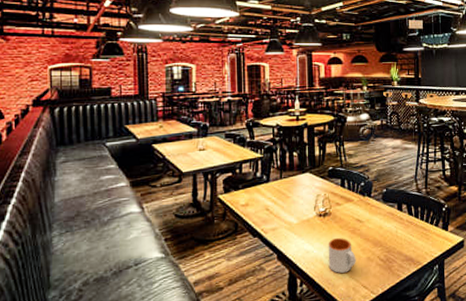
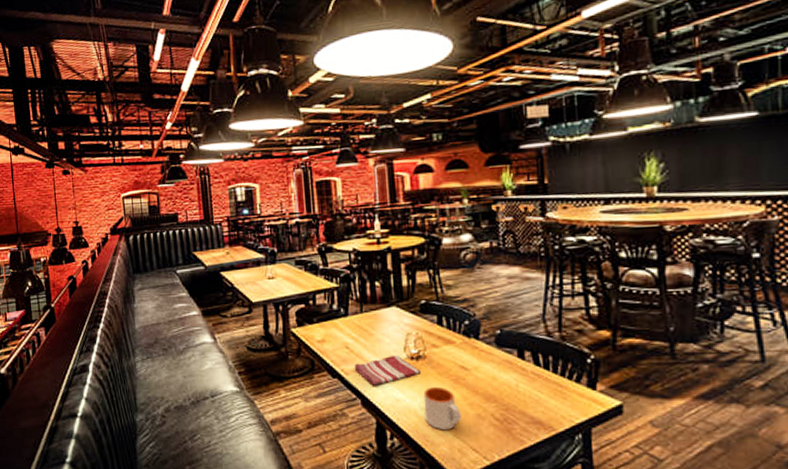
dish towel: none [272,213,327,242] -> present [354,354,422,386]

